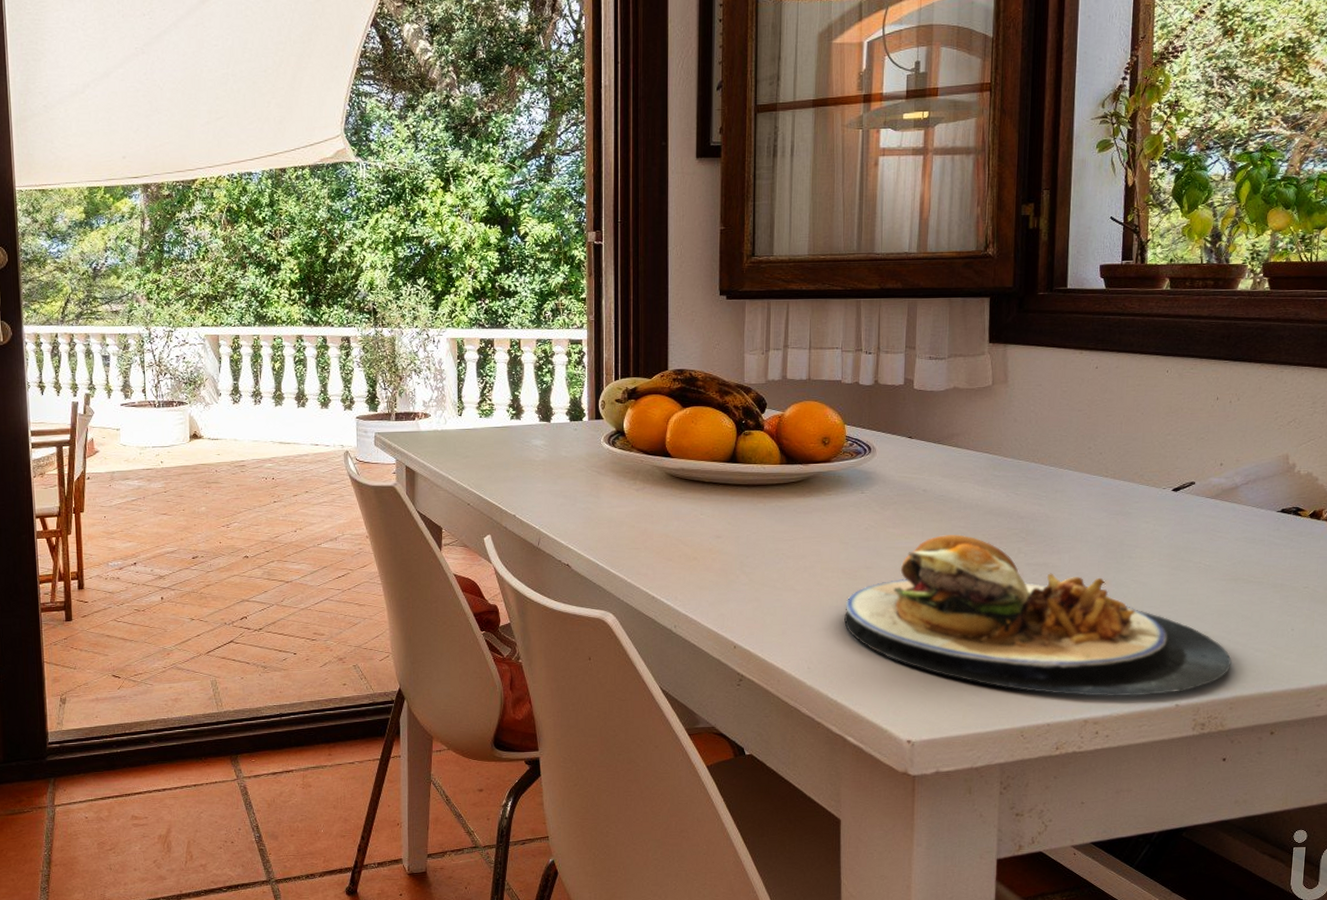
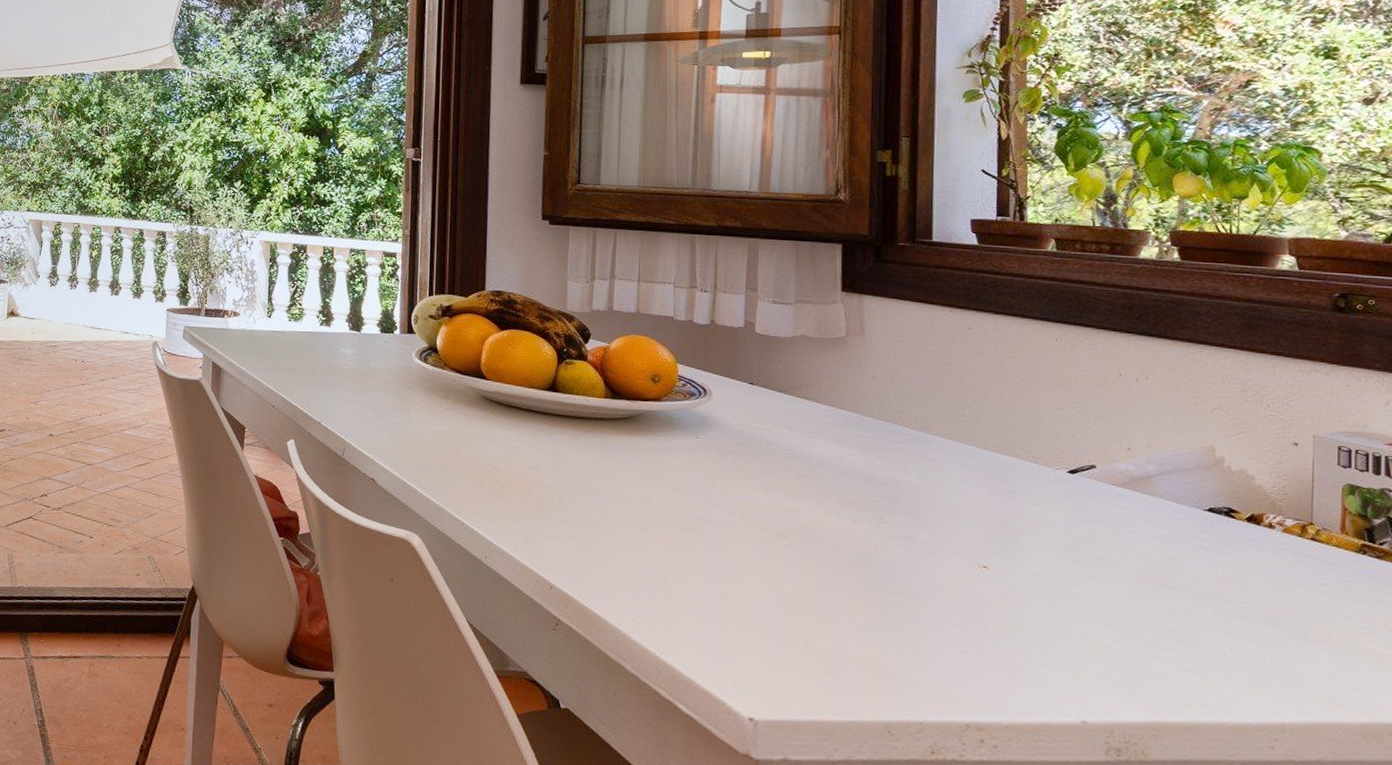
plate: present [843,535,1232,697] -> none [674,492,1153,708]

